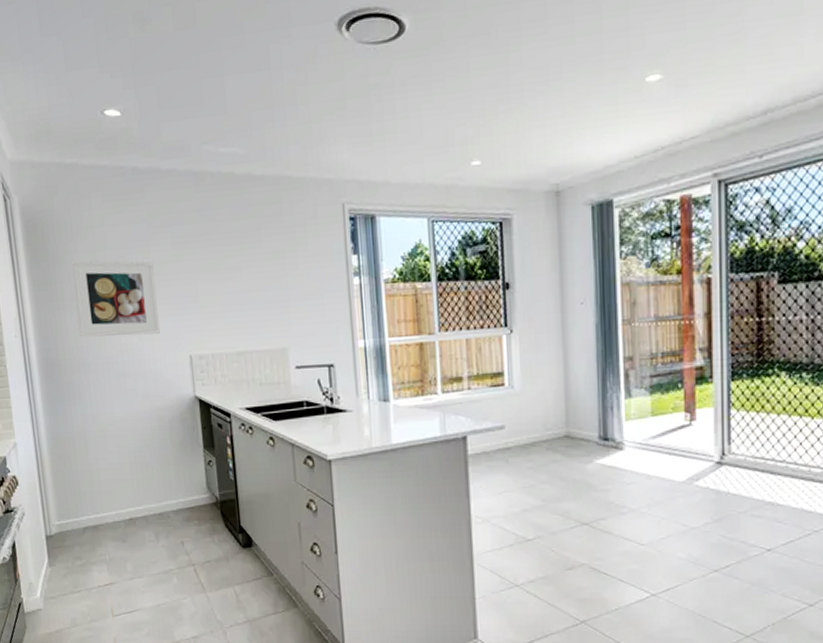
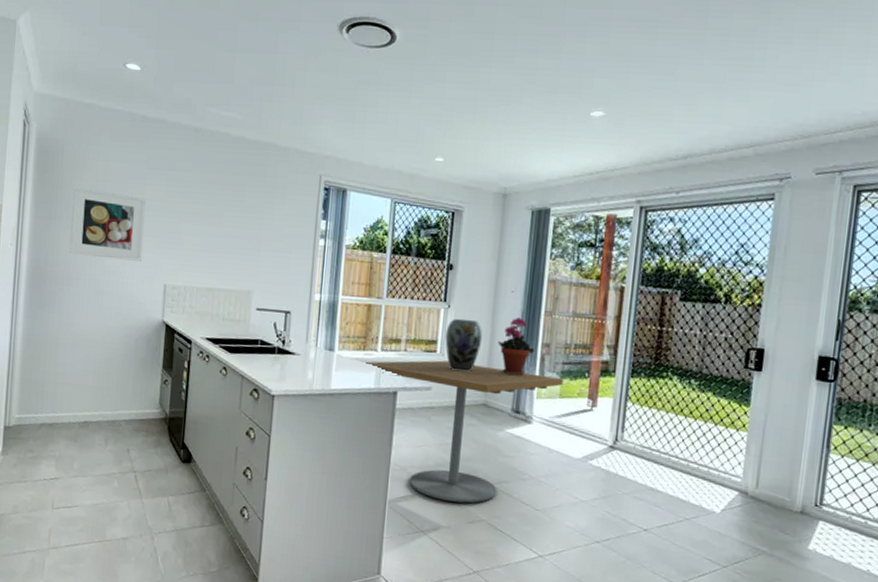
dining table: none [427,392,654,549] -> present [366,360,564,504]
vase: none [512,342,555,403] -> present [445,318,483,371]
potted plant: none [573,332,617,399] -> present [498,318,535,376]

